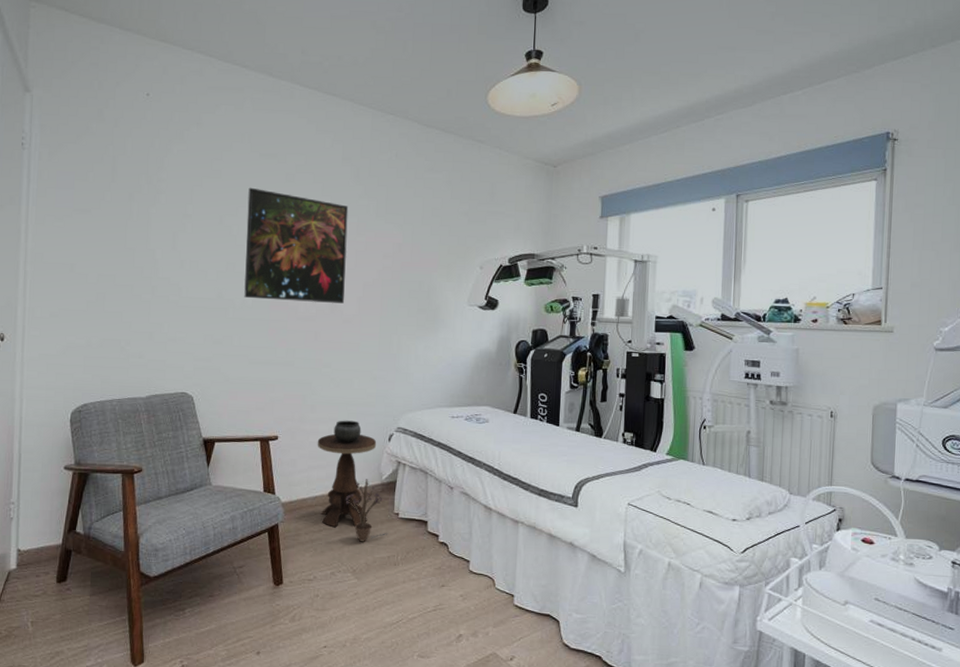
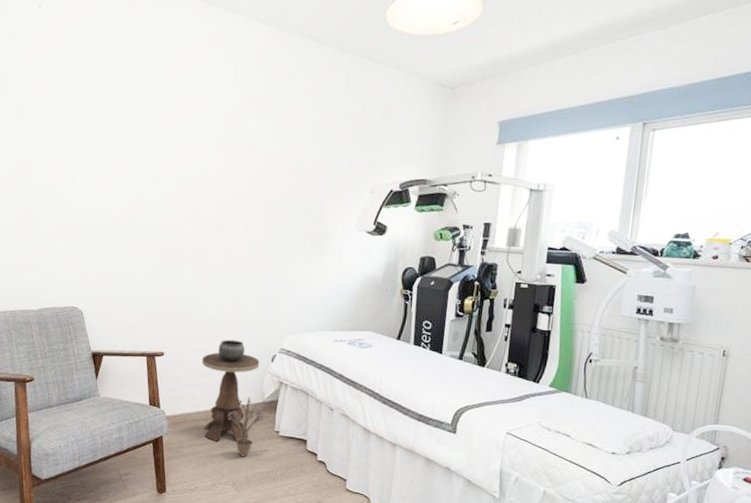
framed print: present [244,187,349,304] -> none [133,104,239,224]

